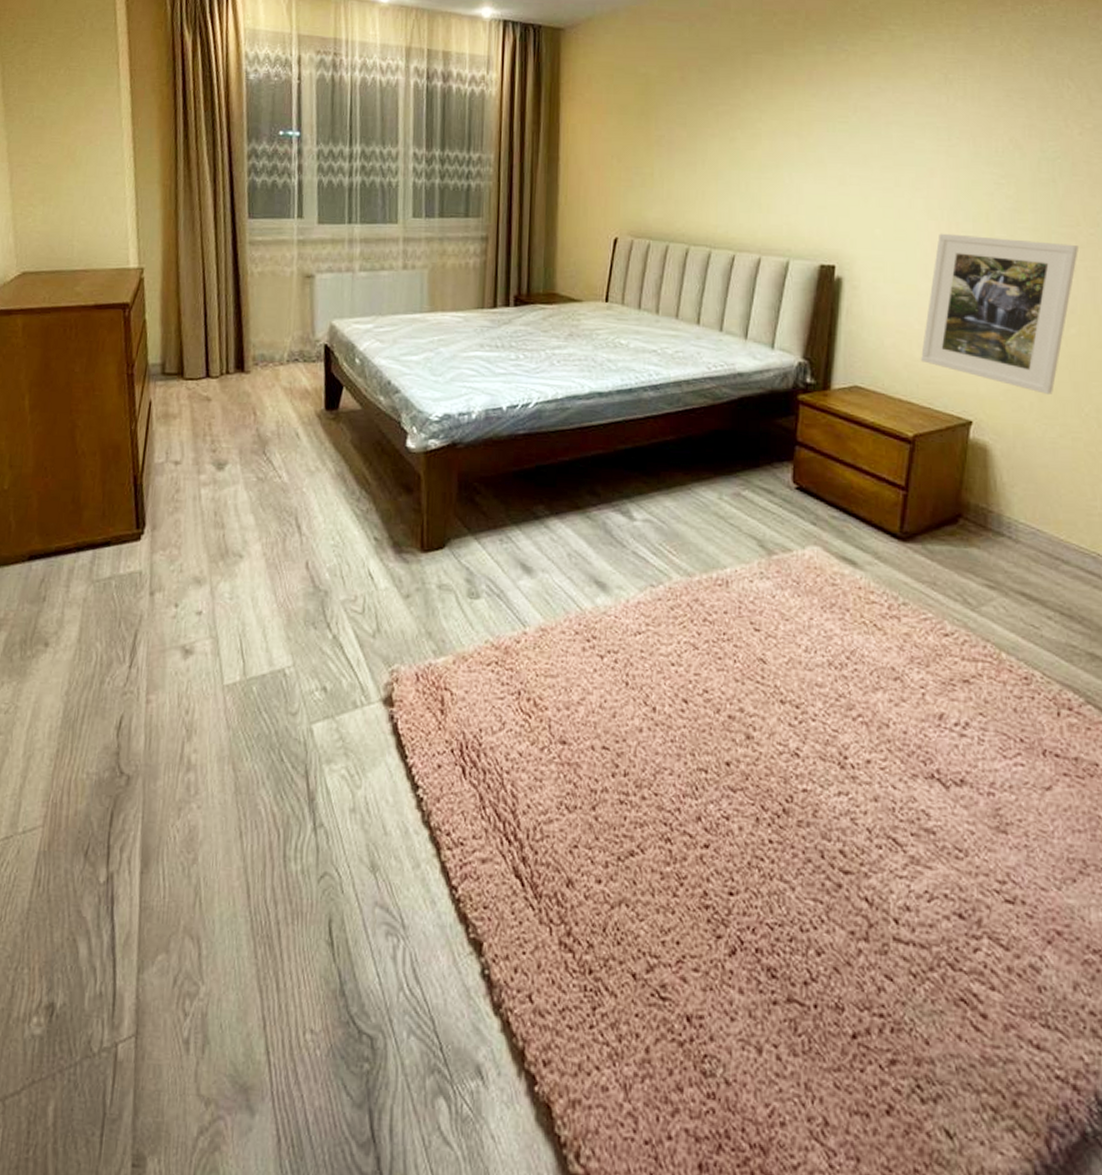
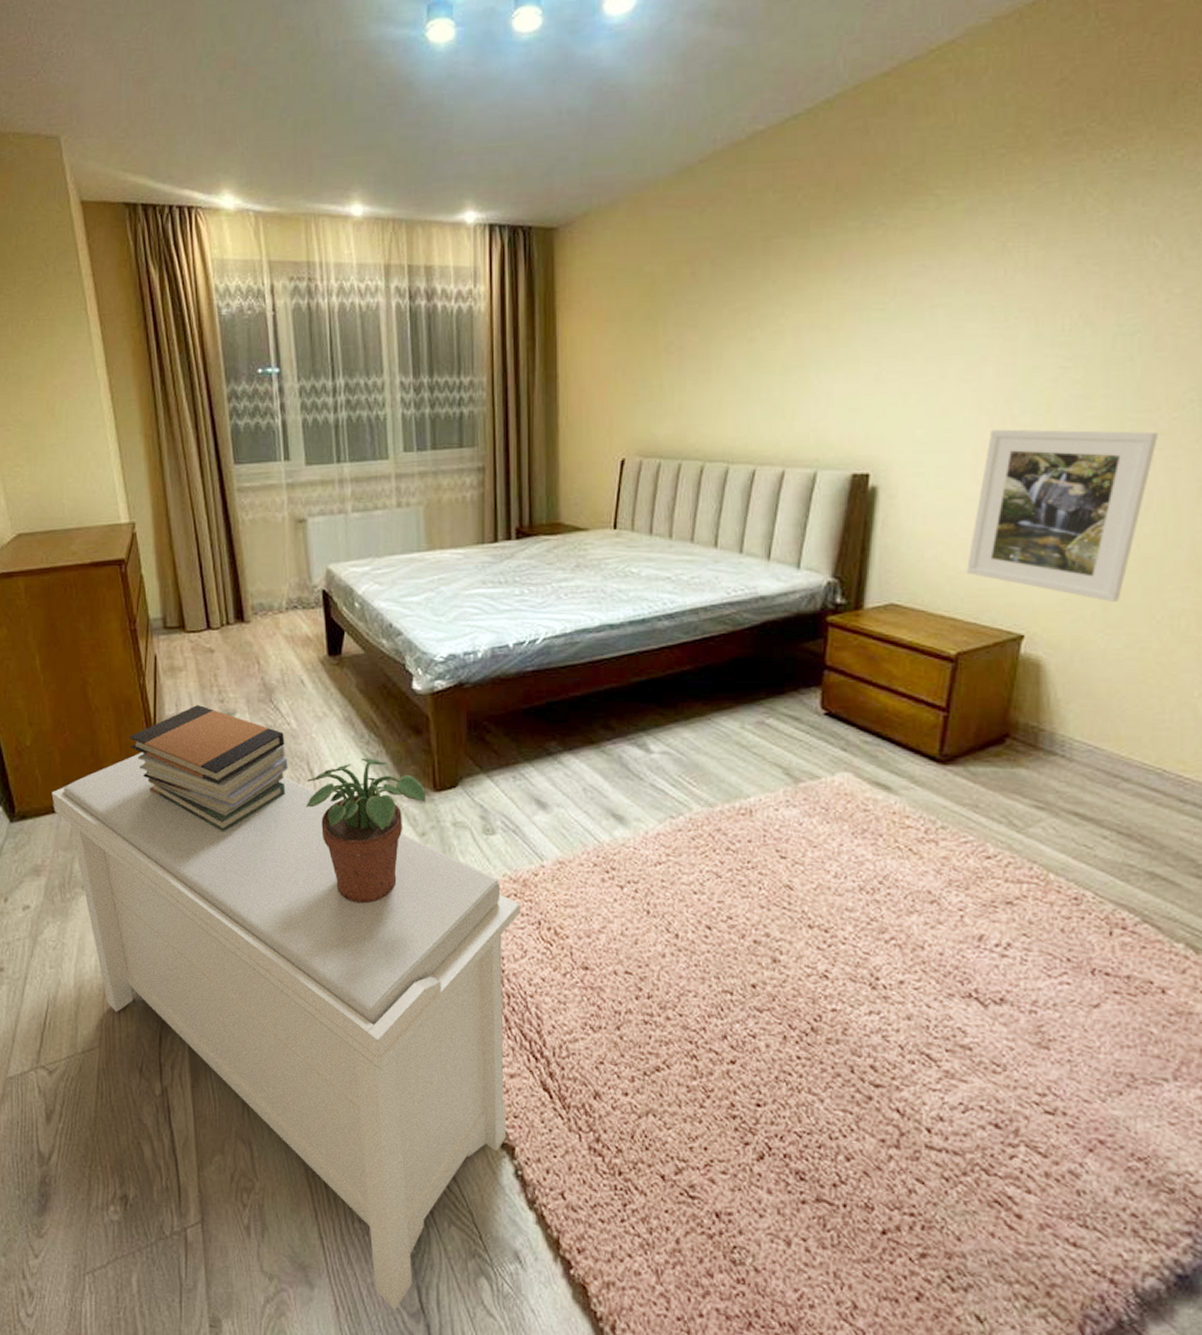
bench: none [24,500,501,1141] -> present [51,751,521,1311]
book stack: none [114,454,276,589] -> present [129,705,288,832]
potted plant: none [290,515,414,669] -> present [305,758,427,904]

